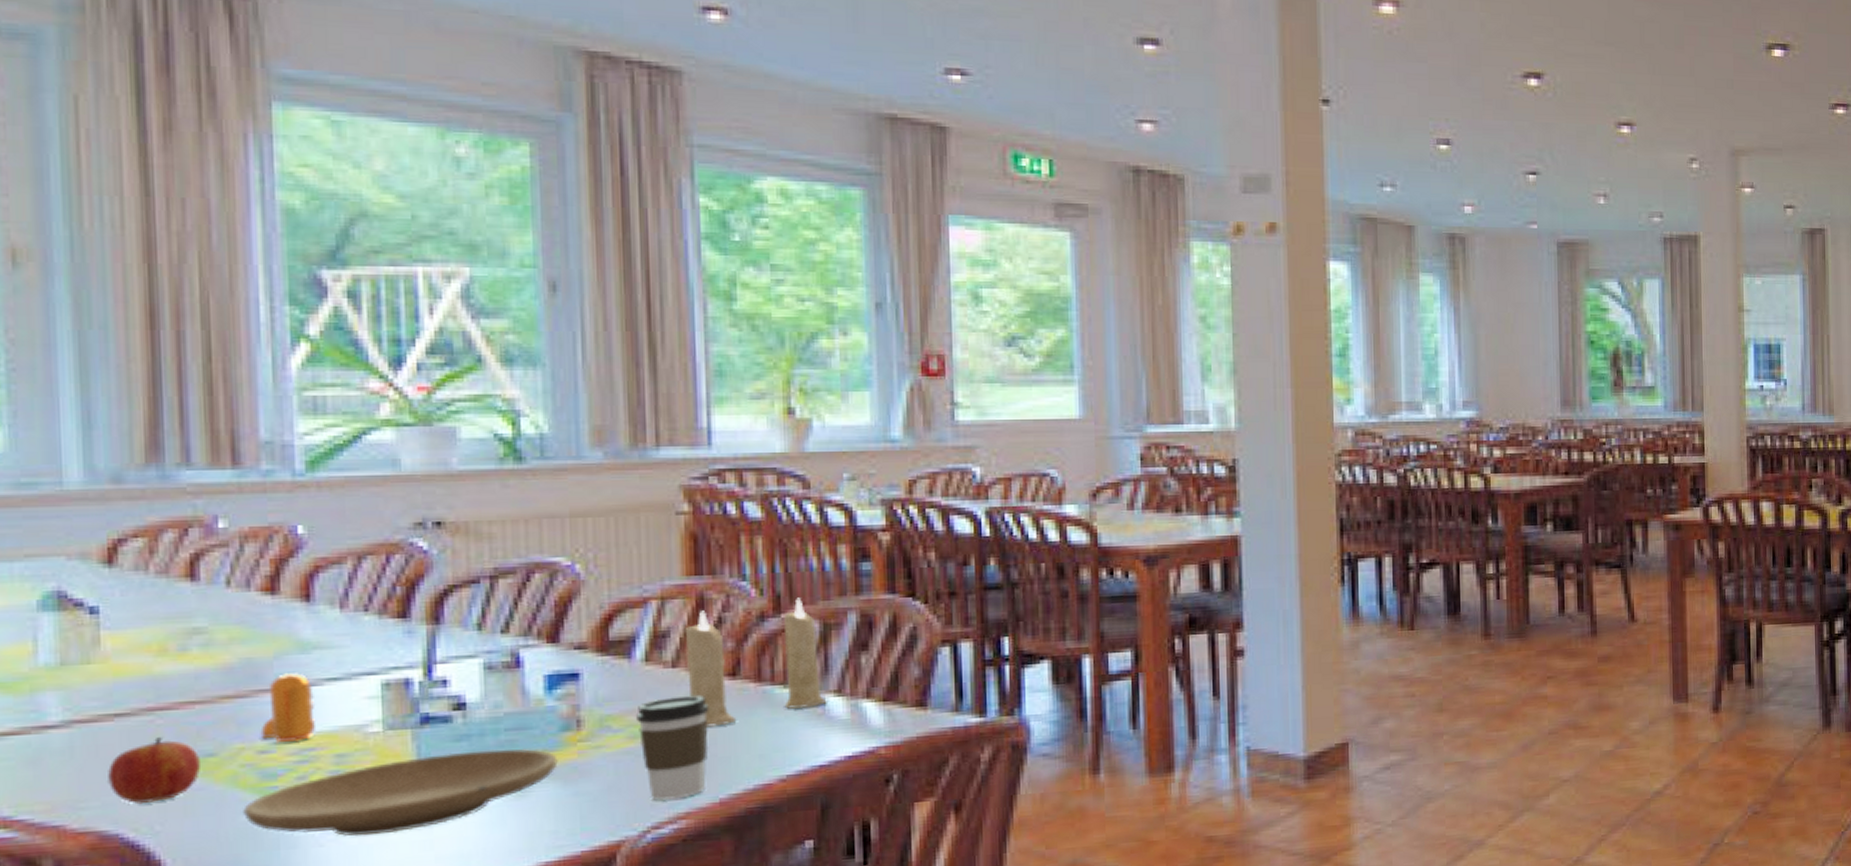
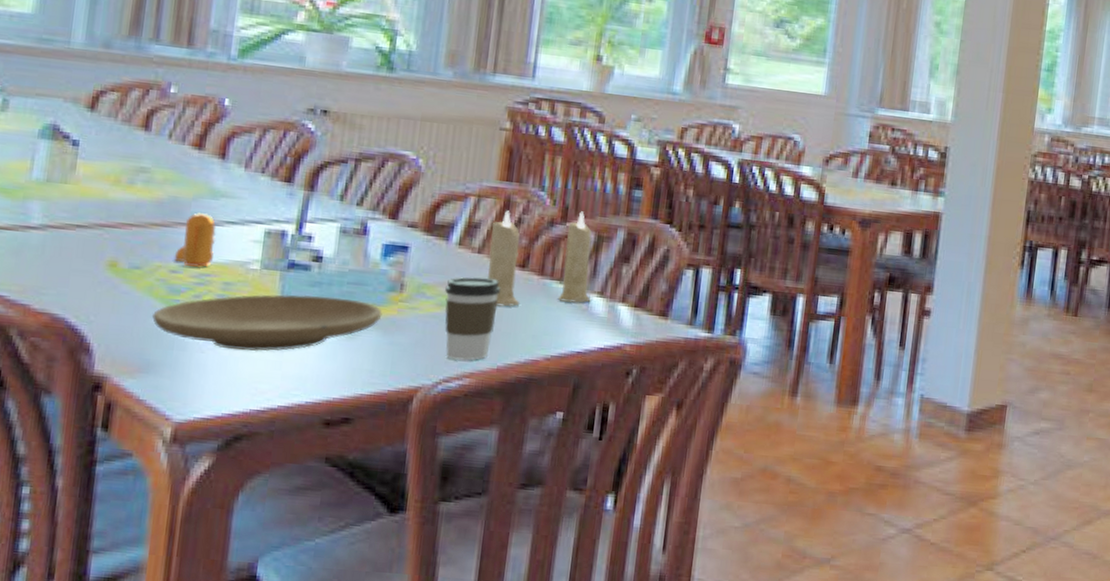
fruit: present [108,737,202,805] -> none [64,248,130,298]

